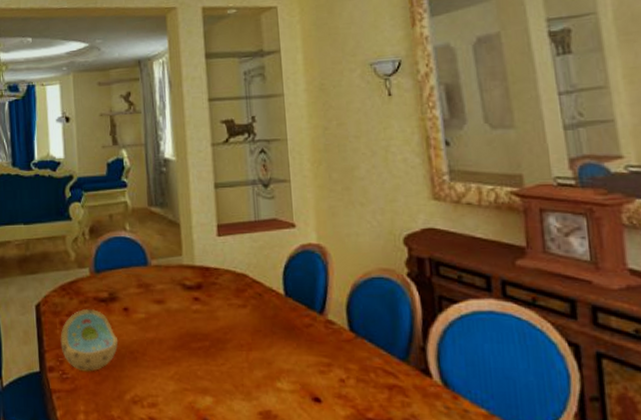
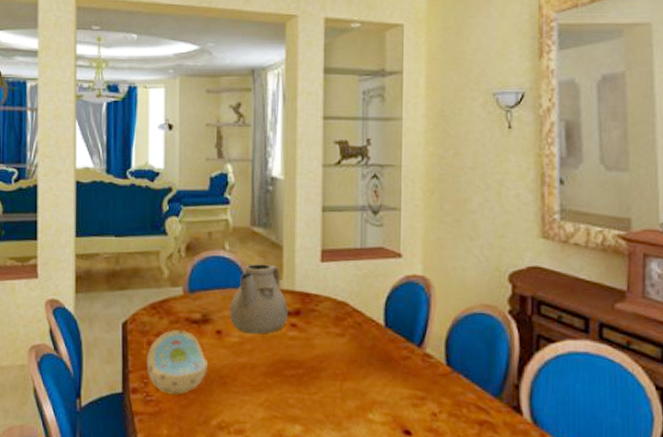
teapot: none [134,242,191,309] -> present [229,264,288,335]

